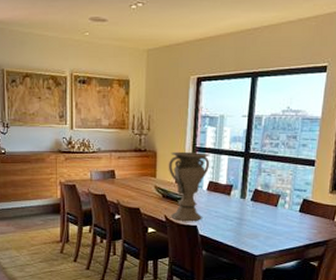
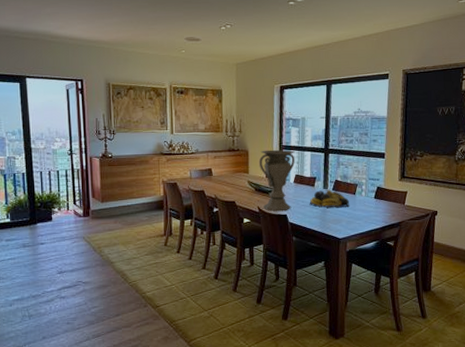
fruit bowl: none [223,200,269,221] -> present [309,190,349,208]

